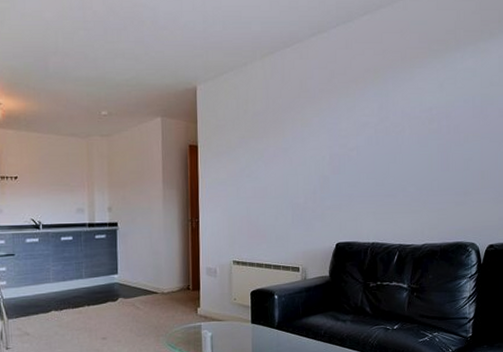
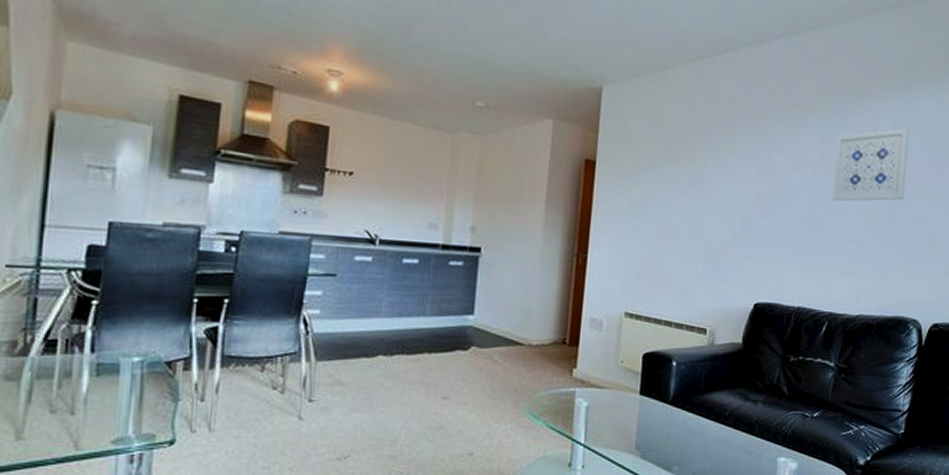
wall art: none [392,87,455,154] -> present [832,129,909,202]

